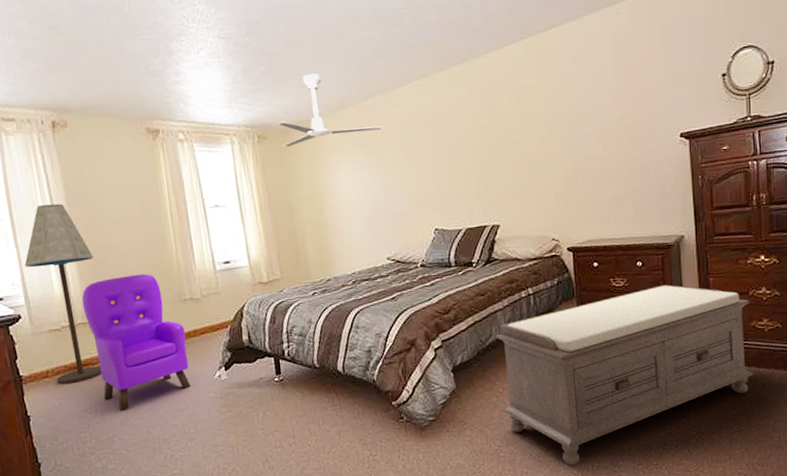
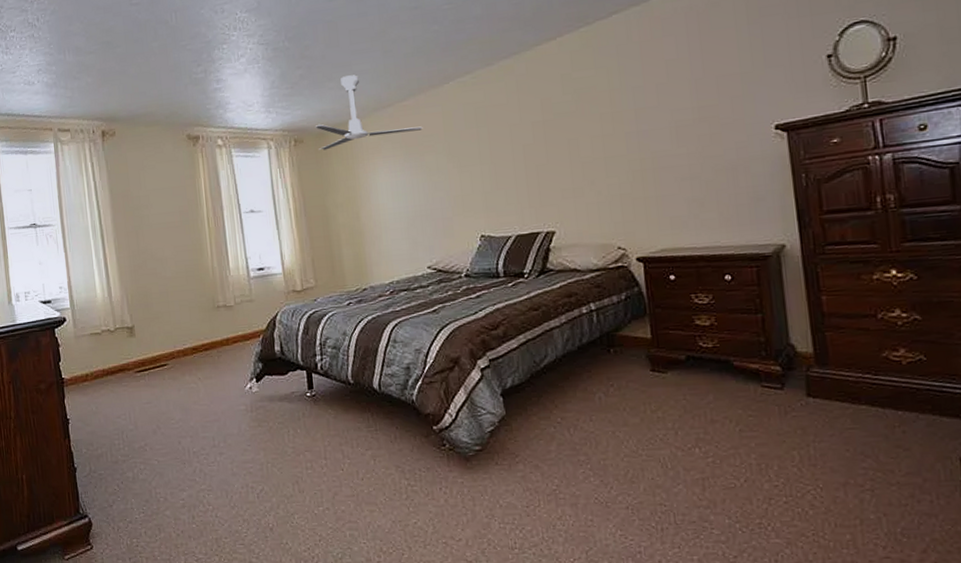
floor lamp: present [24,203,102,384] -> none [71,209,137,388]
armchair: present [81,273,190,411] -> none [121,279,221,419]
bench: present [495,284,754,466] -> none [551,303,889,516]

